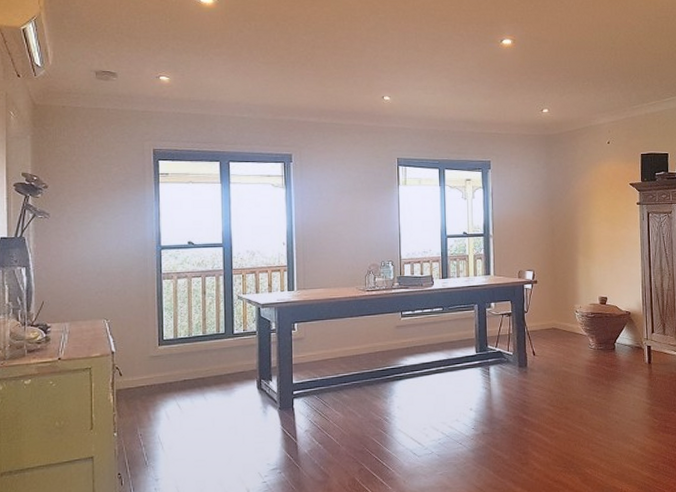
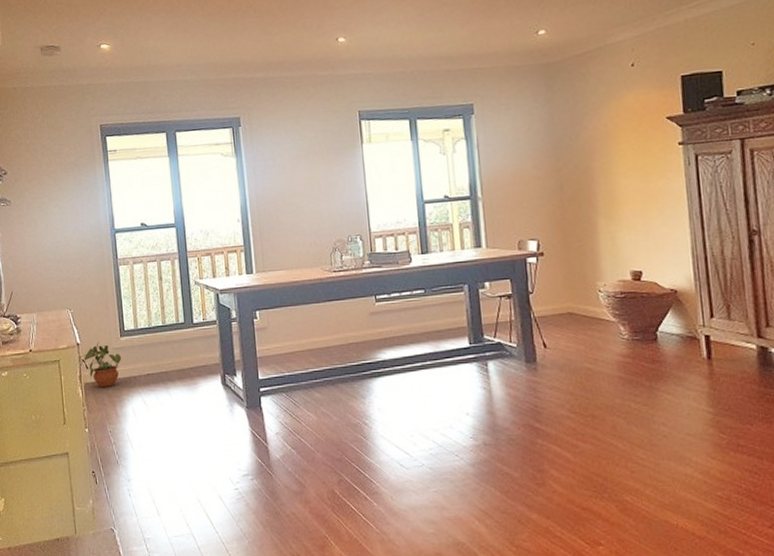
potted plant: none [118,351,159,393] -> present [83,342,122,387]

